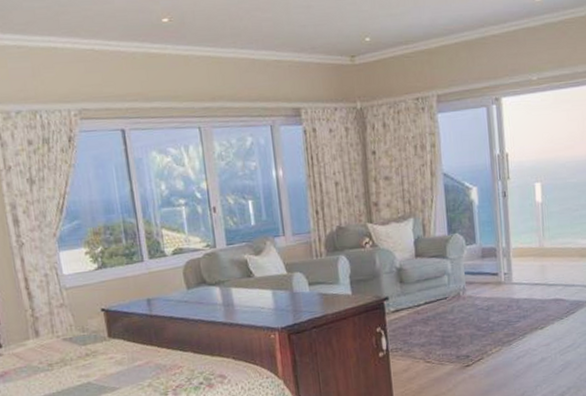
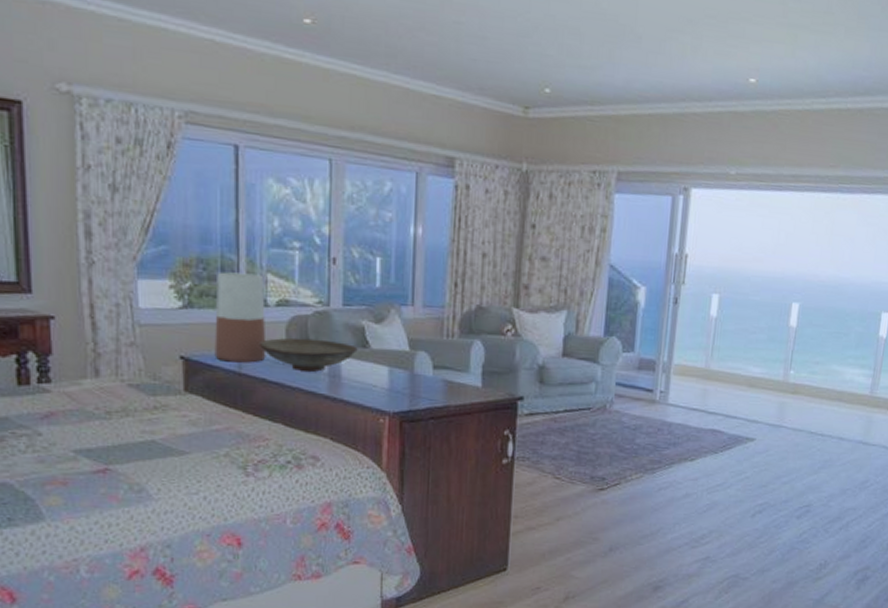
vase: none [121,231,171,308] -> present [214,272,266,363]
decorative bowl: none [164,276,245,306] -> present [260,337,358,372]

